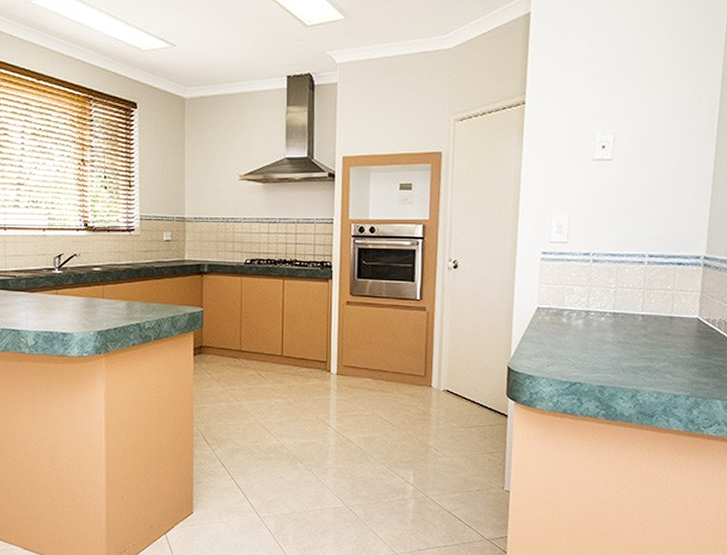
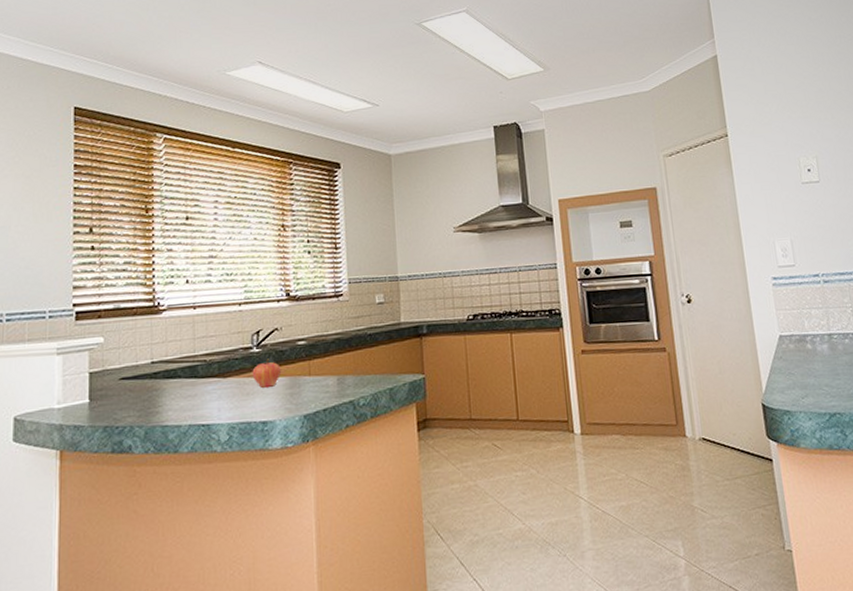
fruit: none [54,280,80,306] -> present [252,358,282,389]

